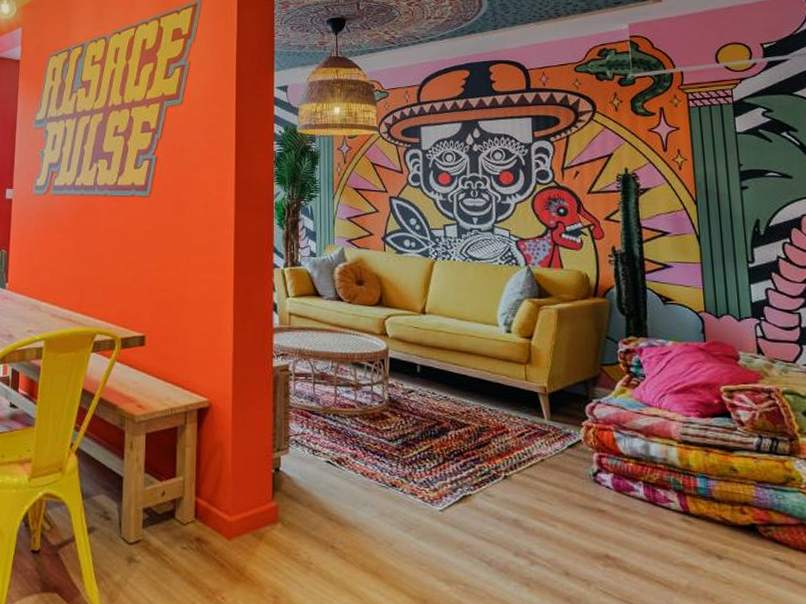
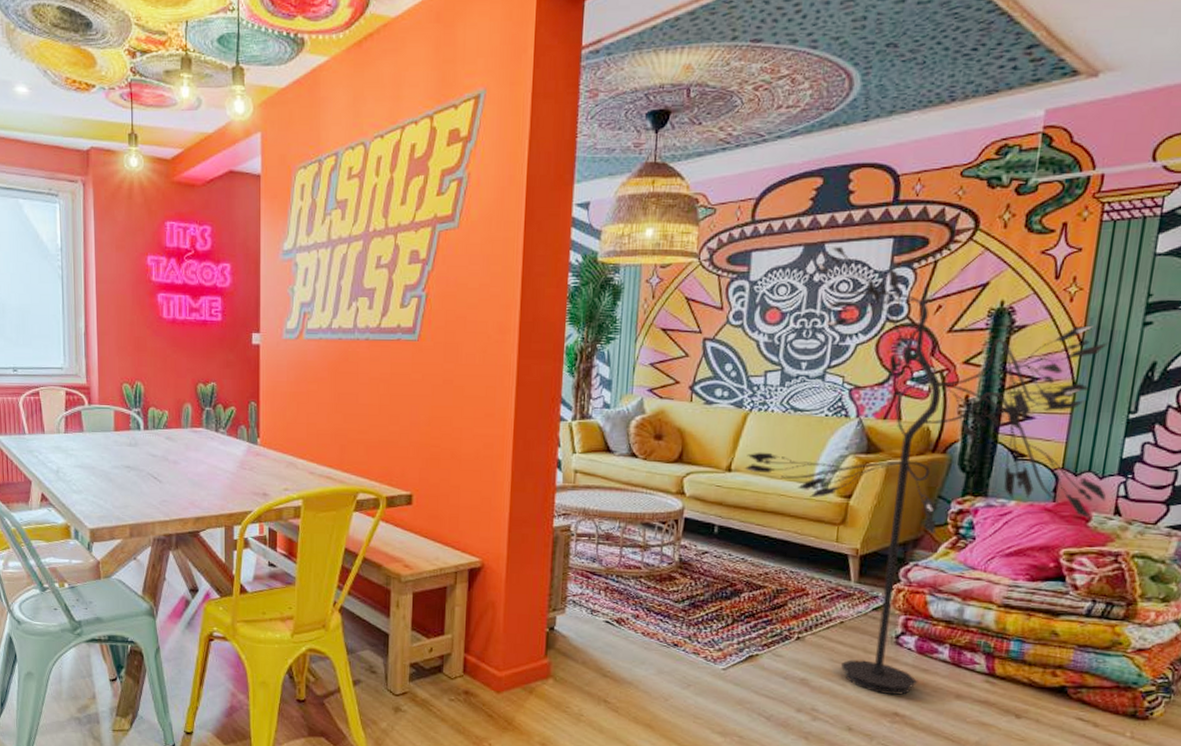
floor lamp: none [436,123,748,537] -> present [744,246,1109,696]

